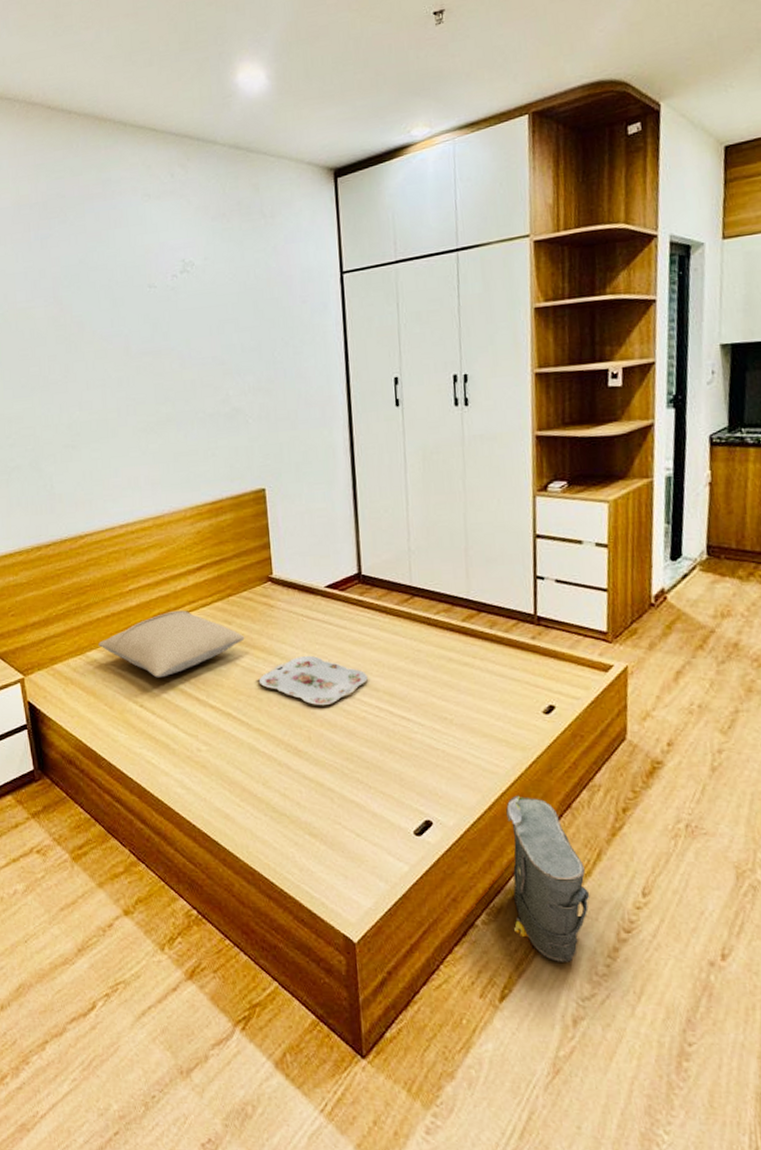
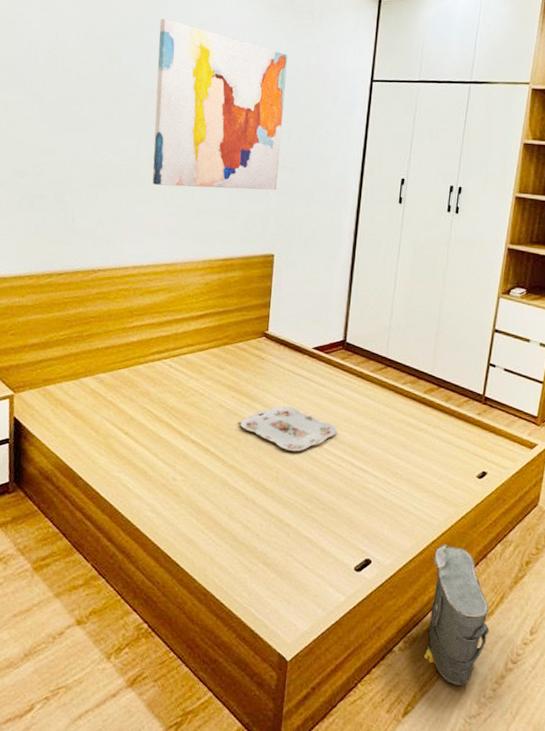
pillow: present [98,610,245,678] -> none [94,350,234,410]
wall art: none [104,254,256,434] -> present [152,18,288,191]

